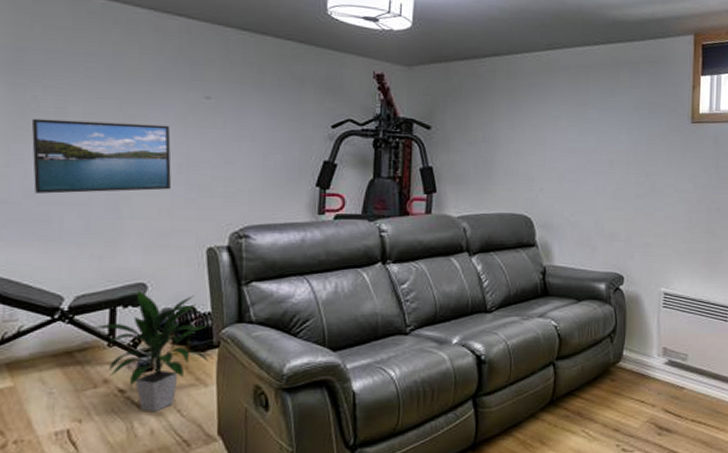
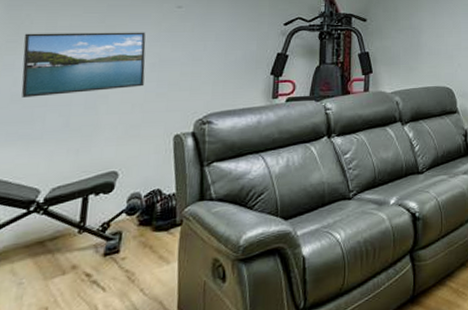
indoor plant: present [91,290,208,412] -> none [63,178,171,294]

